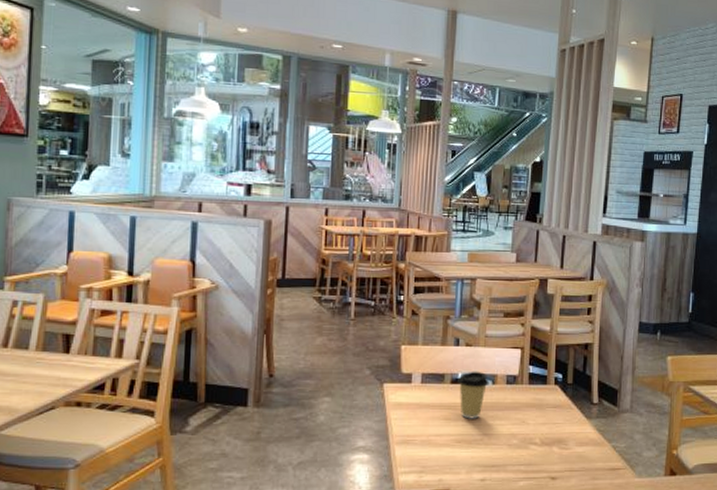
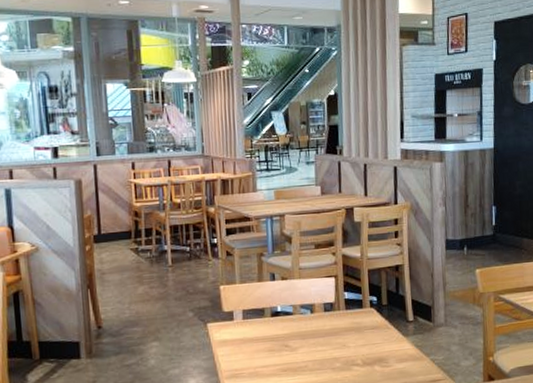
coffee cup: present [458,371,490,419] -> none [277,302,308,348]

